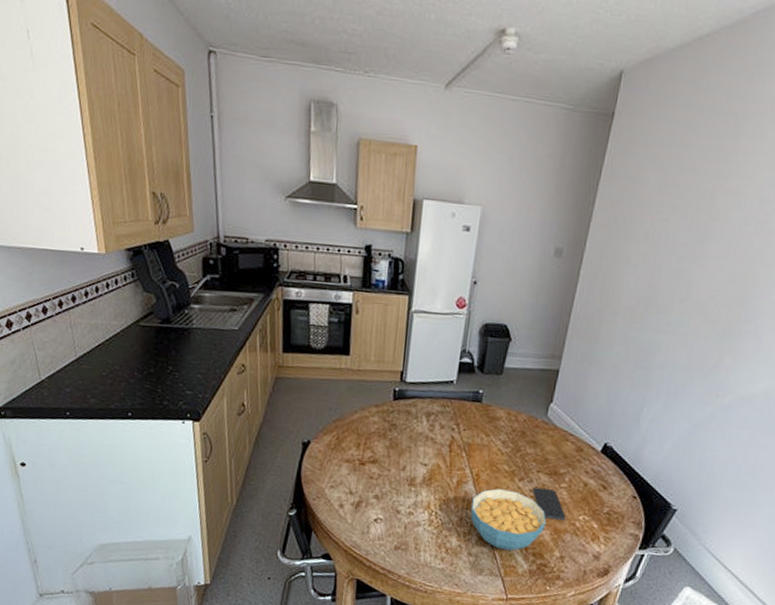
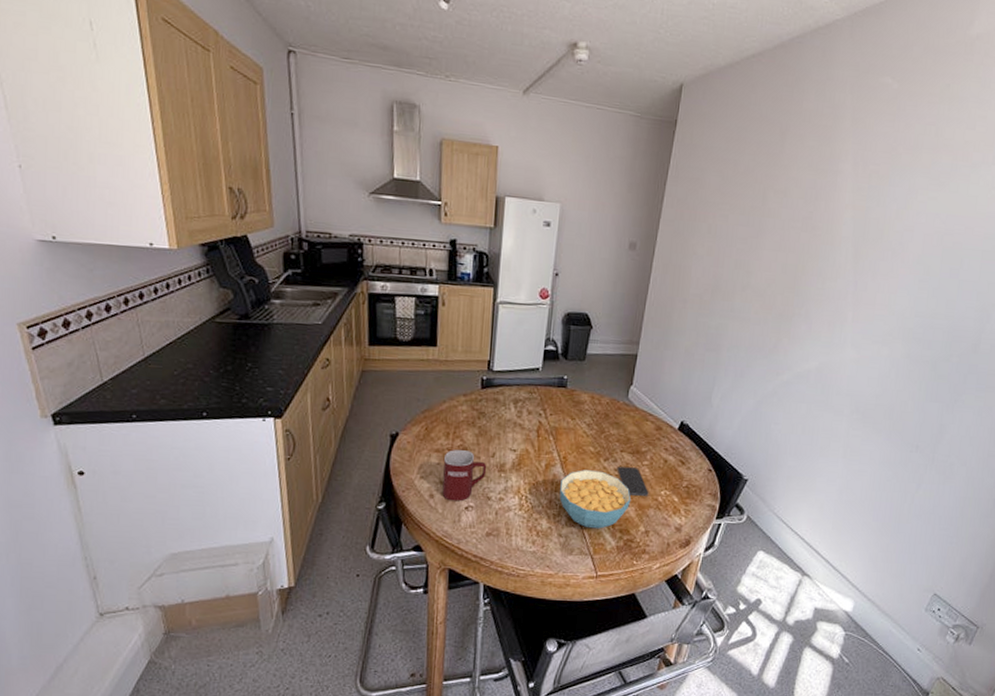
mug: none [352,461,397,513] -> present [442,450,487,502]

